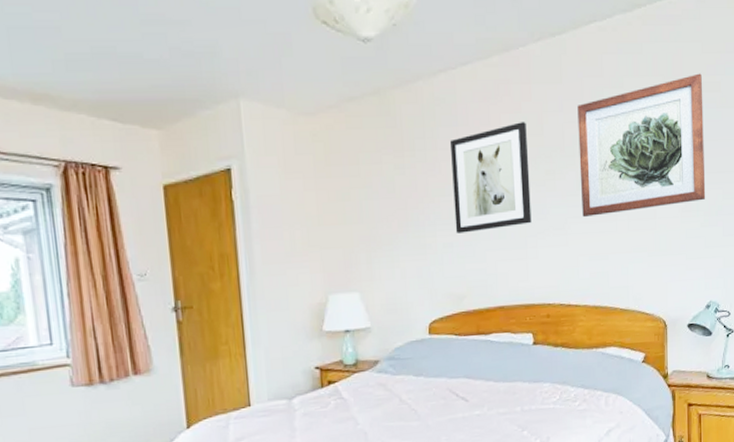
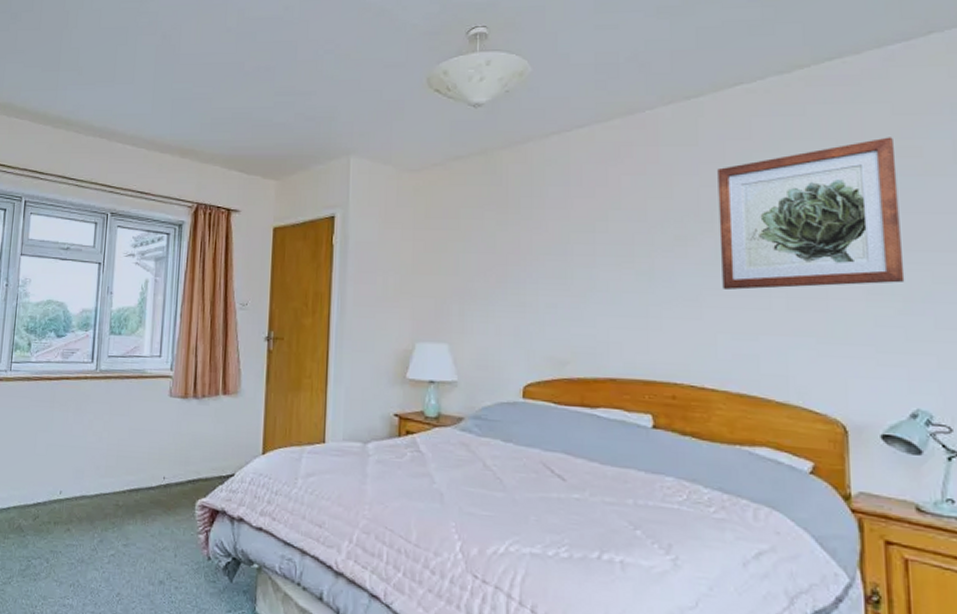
wall art: present [451,122,532,233] -> none [561,184,655,295]

